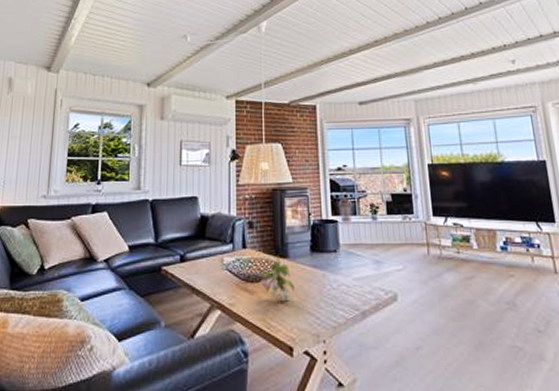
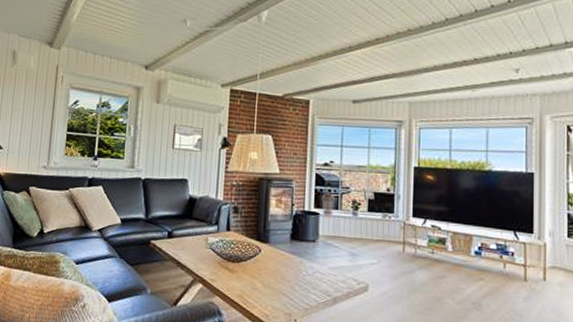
plant: present [257,254,296,302] -> none [238,239,273,283]

